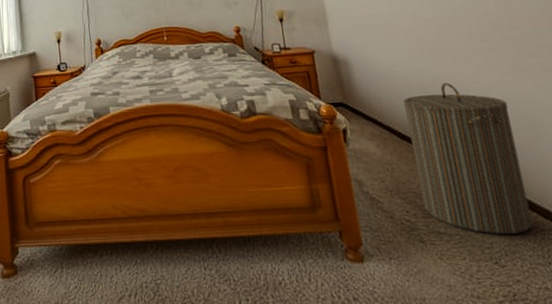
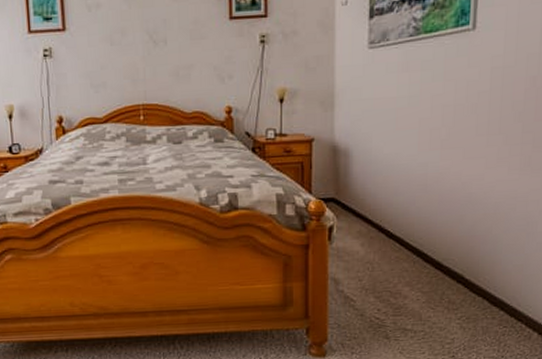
laundry hamper: present [403,82,532,235] -> none [395,178,507,331]

